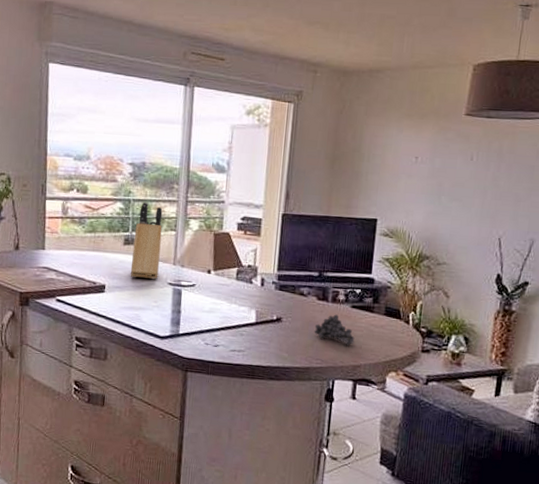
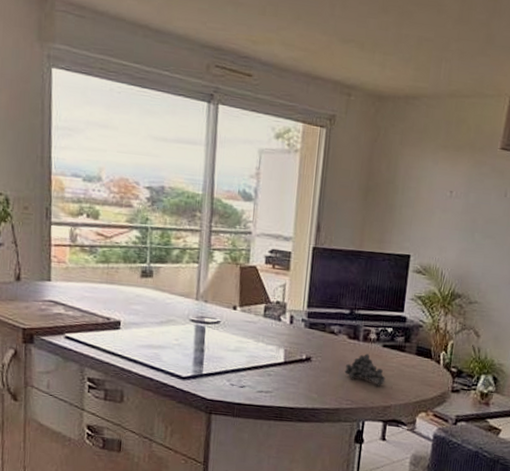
knife block: present [130,202,163,279] -> none [148,230,184,315]

